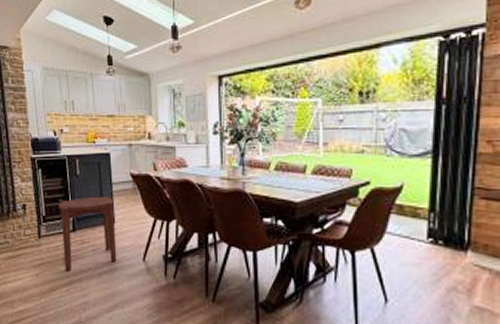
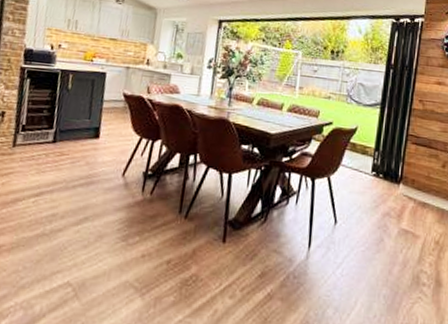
side table: present [59,196,117,273] -> none [36,111,103,183]

